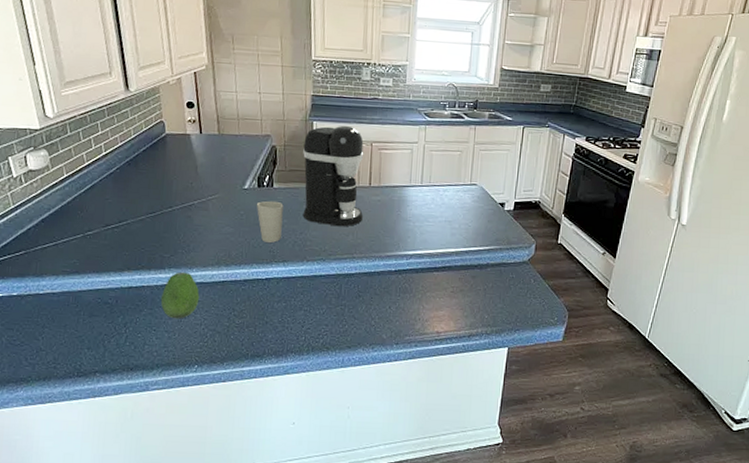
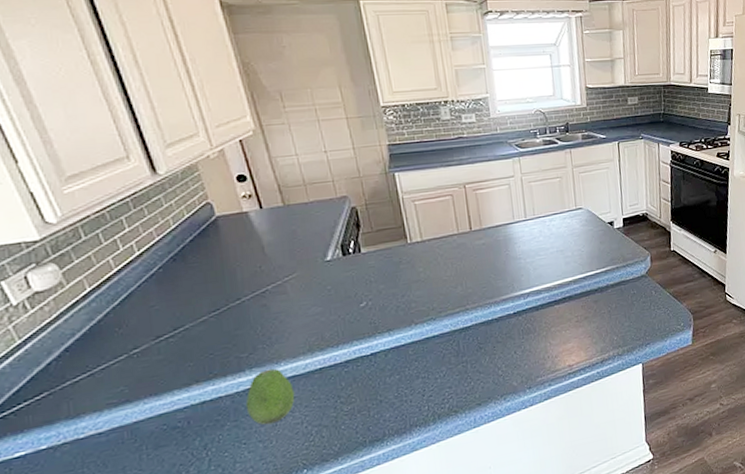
cup: present [256,201,284,243] -> none [344,266,381,315]
coffee maker: present [303,125,364,227] -> none [387,171,470,282]

